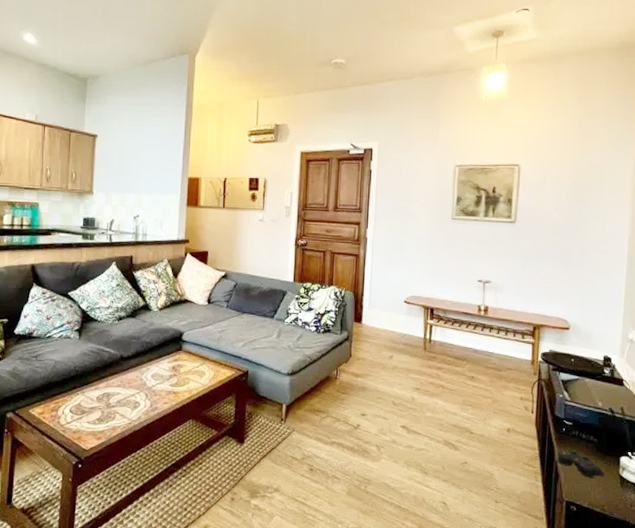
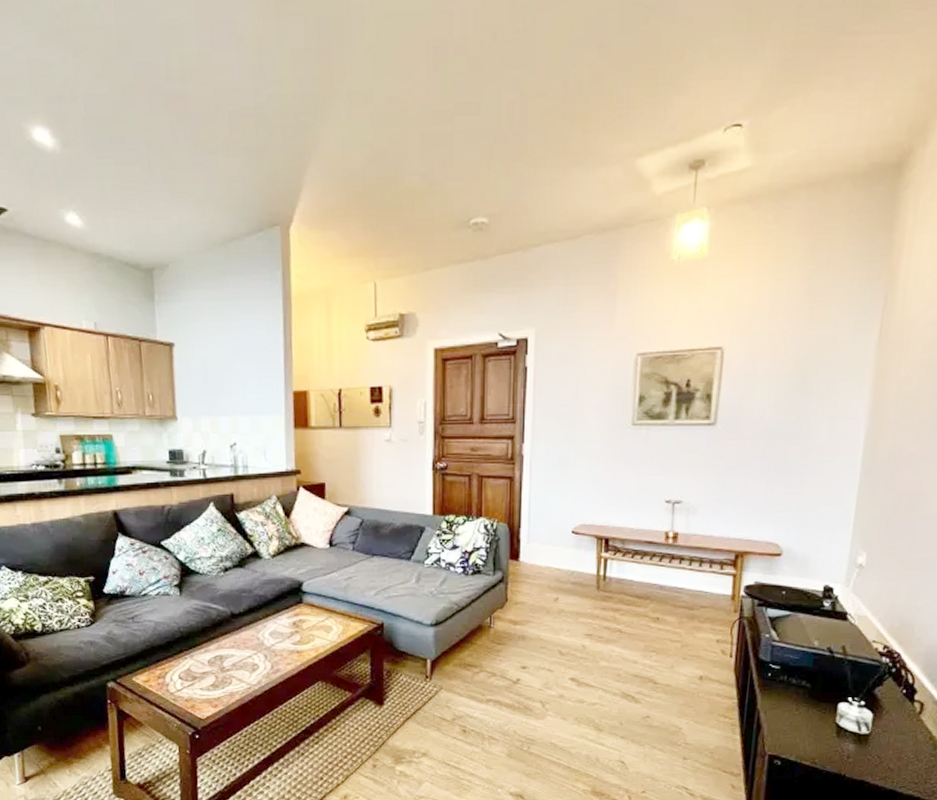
game controller: present [555,448,607,479] -> none [757,696,820,729]

